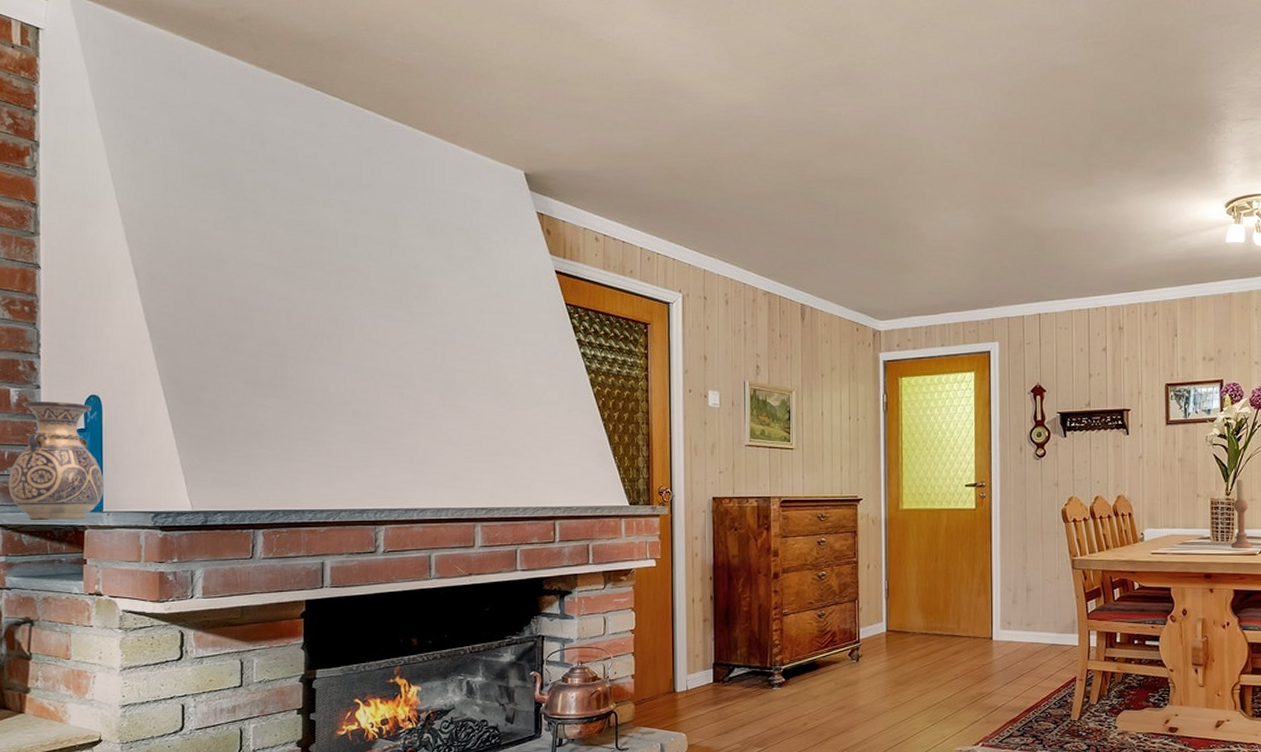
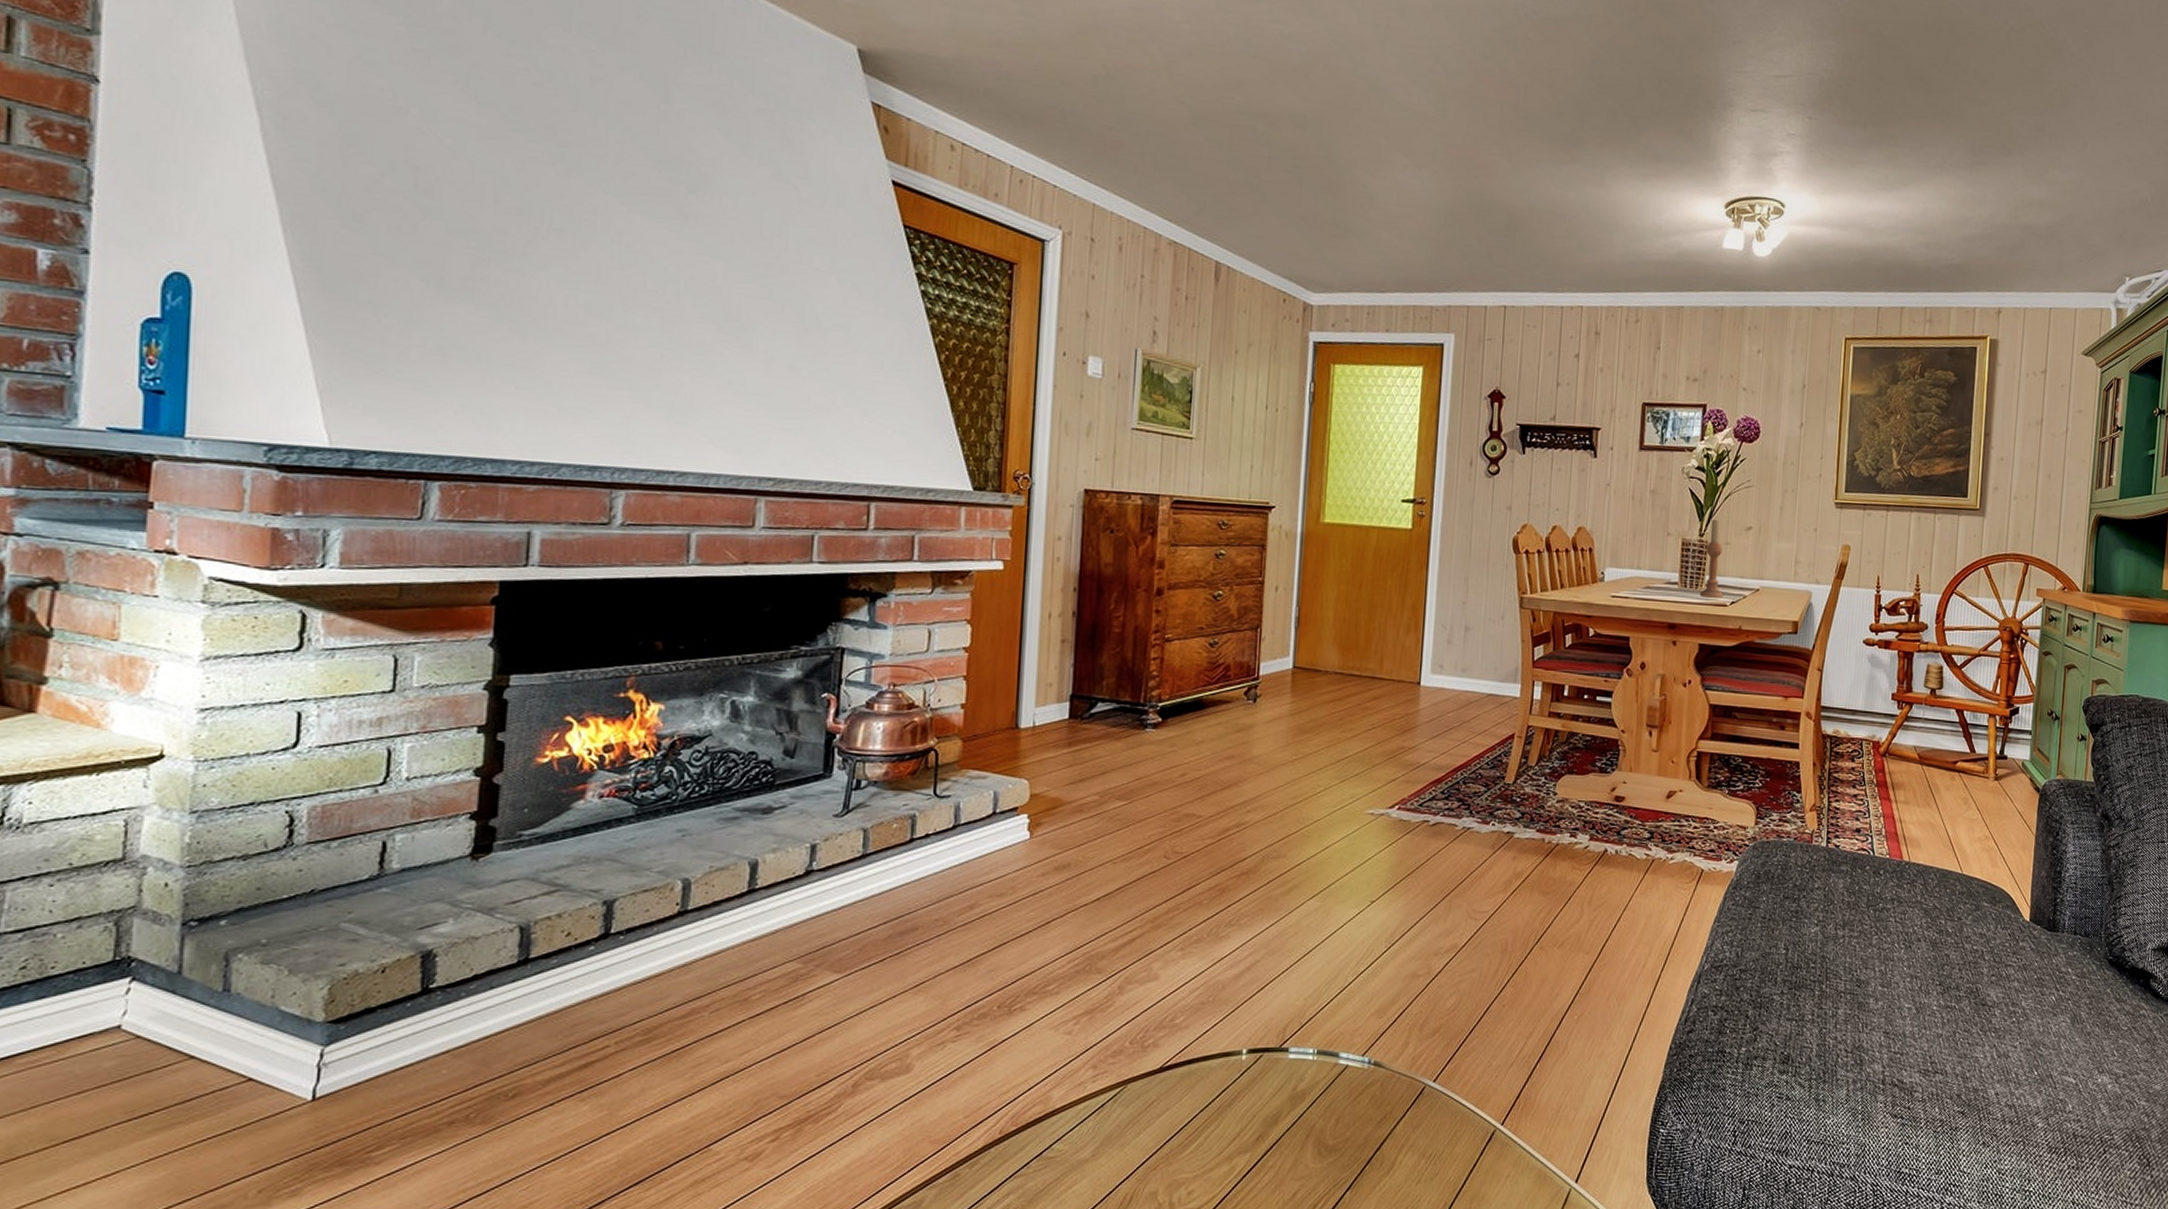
vase: present [8,401,104,520] -> none [26,270,189,446]

